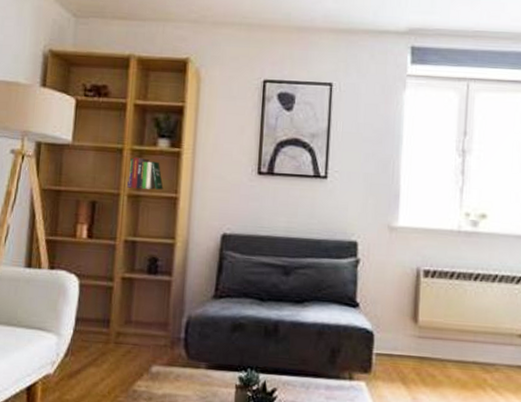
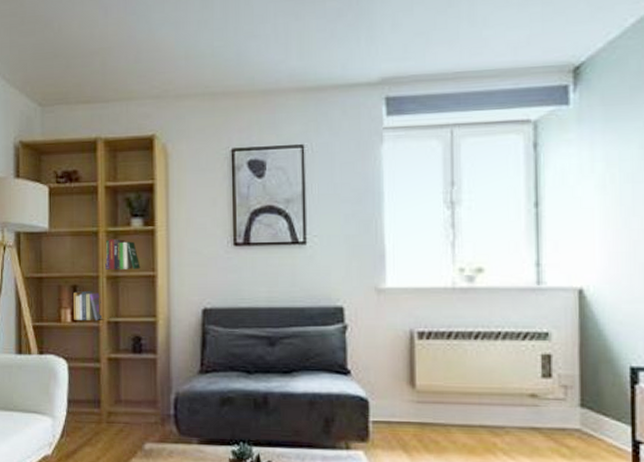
books: none [90,207,121,239] -> present [73,290,104,320]

